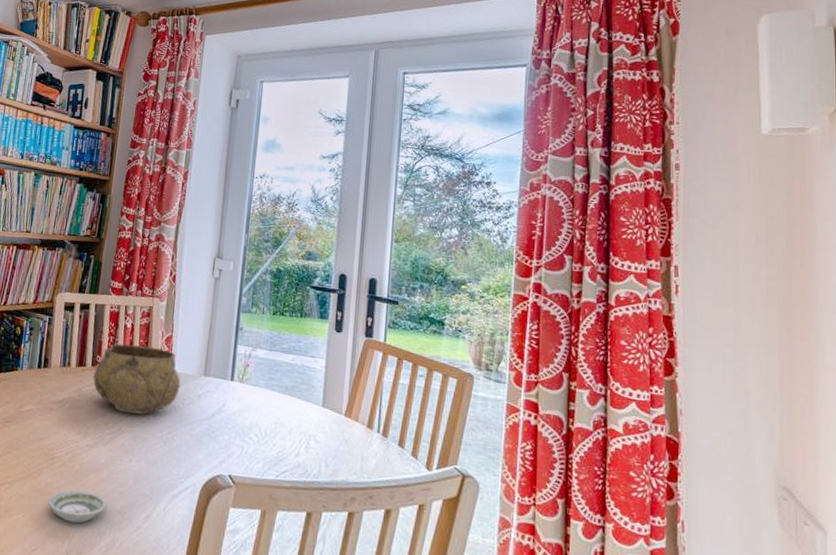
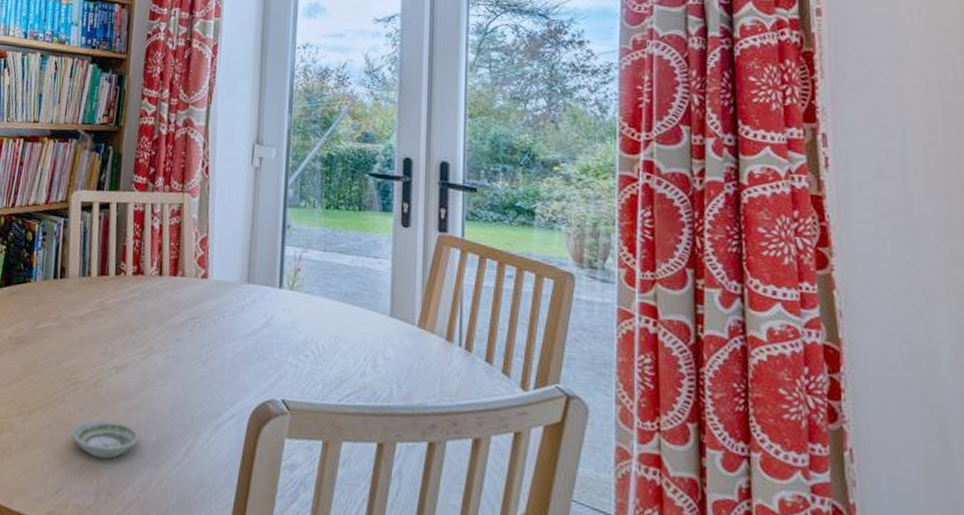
decorative bowl: present [93,344,181,415] -> none [117,248,220,330]

